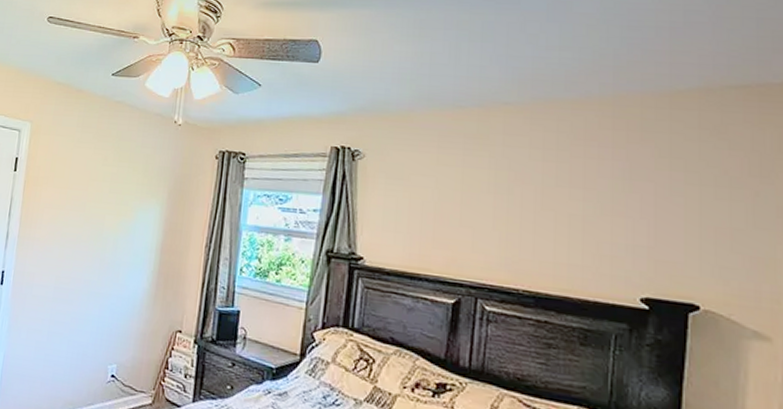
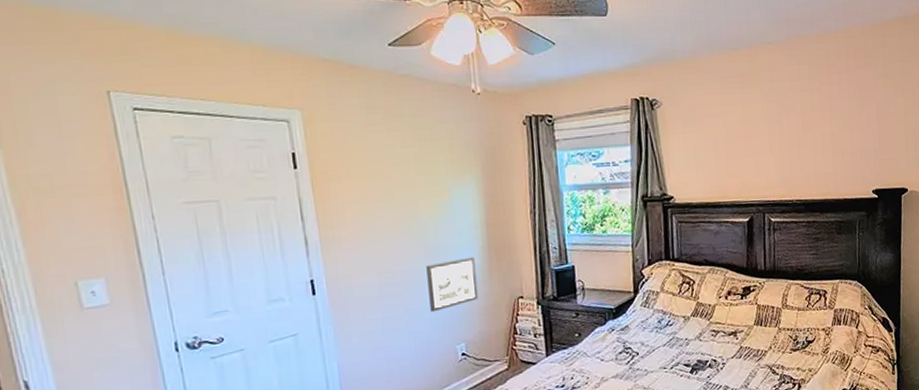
picture frame: none [93,278,144,326] -> present [426,256,478,313]

